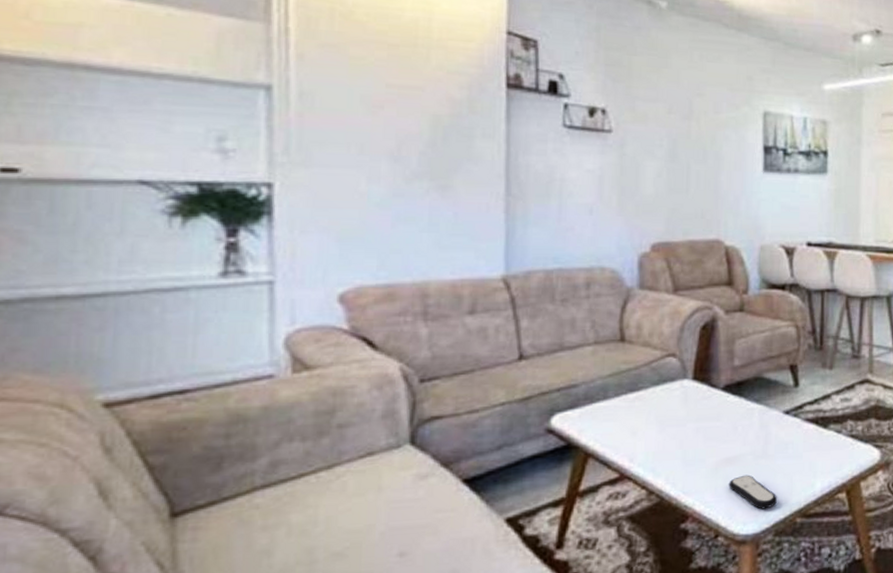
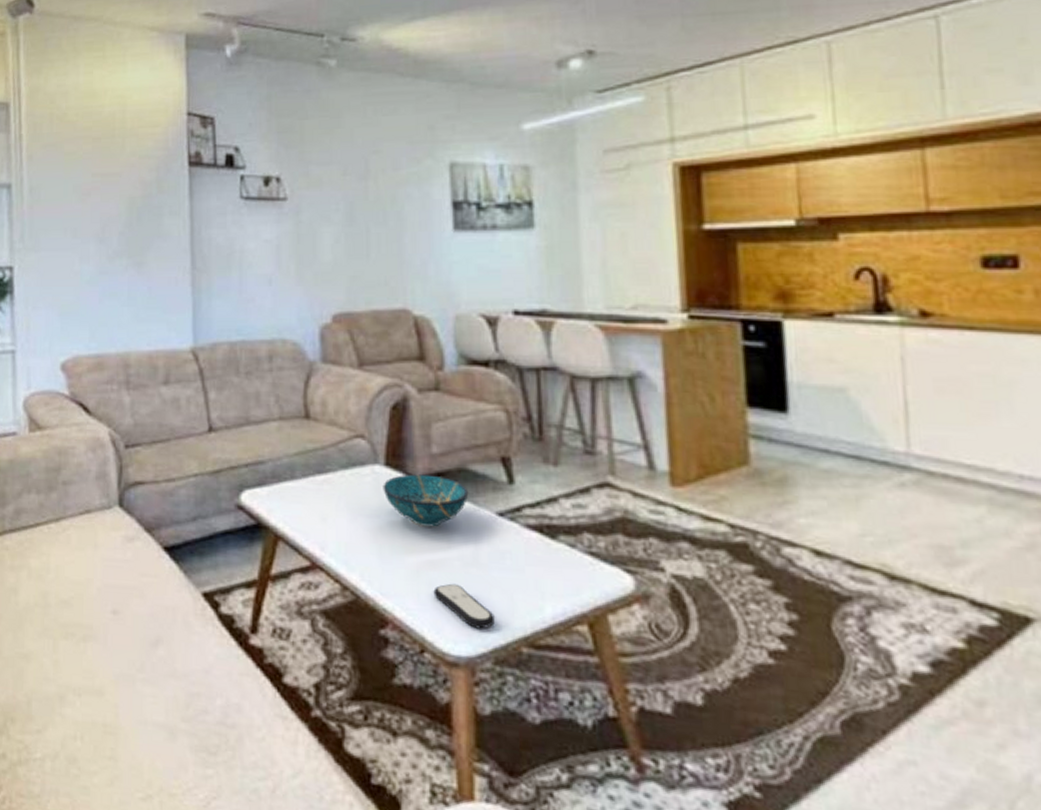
decorative bowl: none [690,384,763,430] -> present [383,474,469,527]

